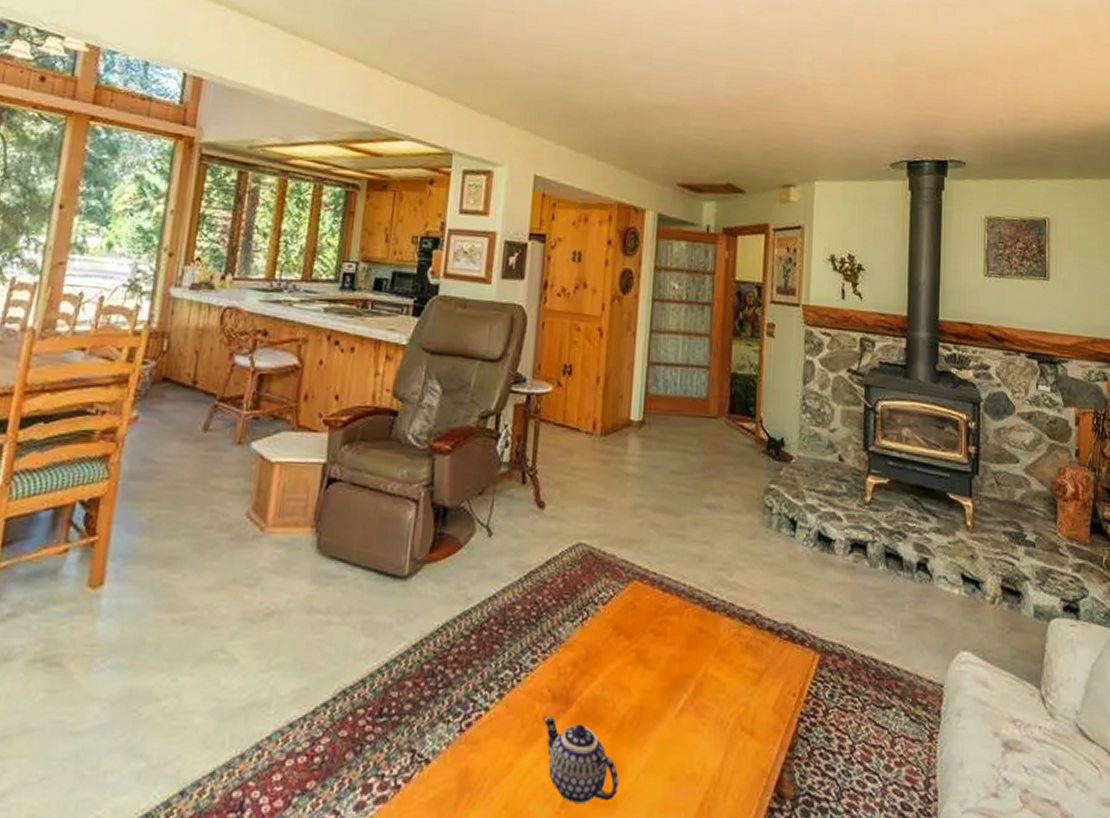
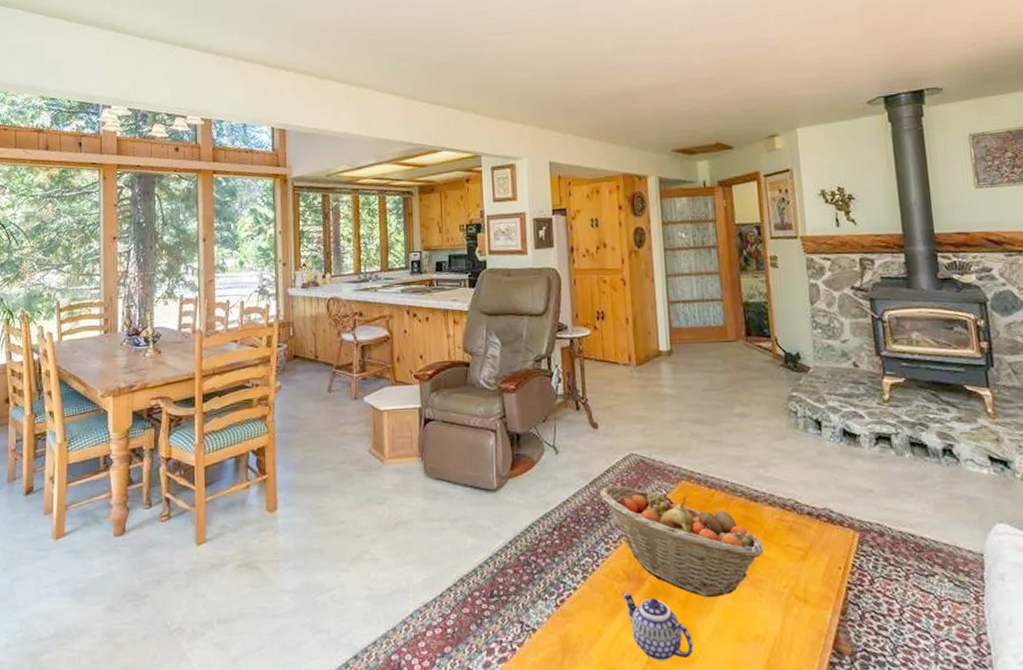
fruit basket: none [534,581,715,726] -> present [600,485,765,598]

